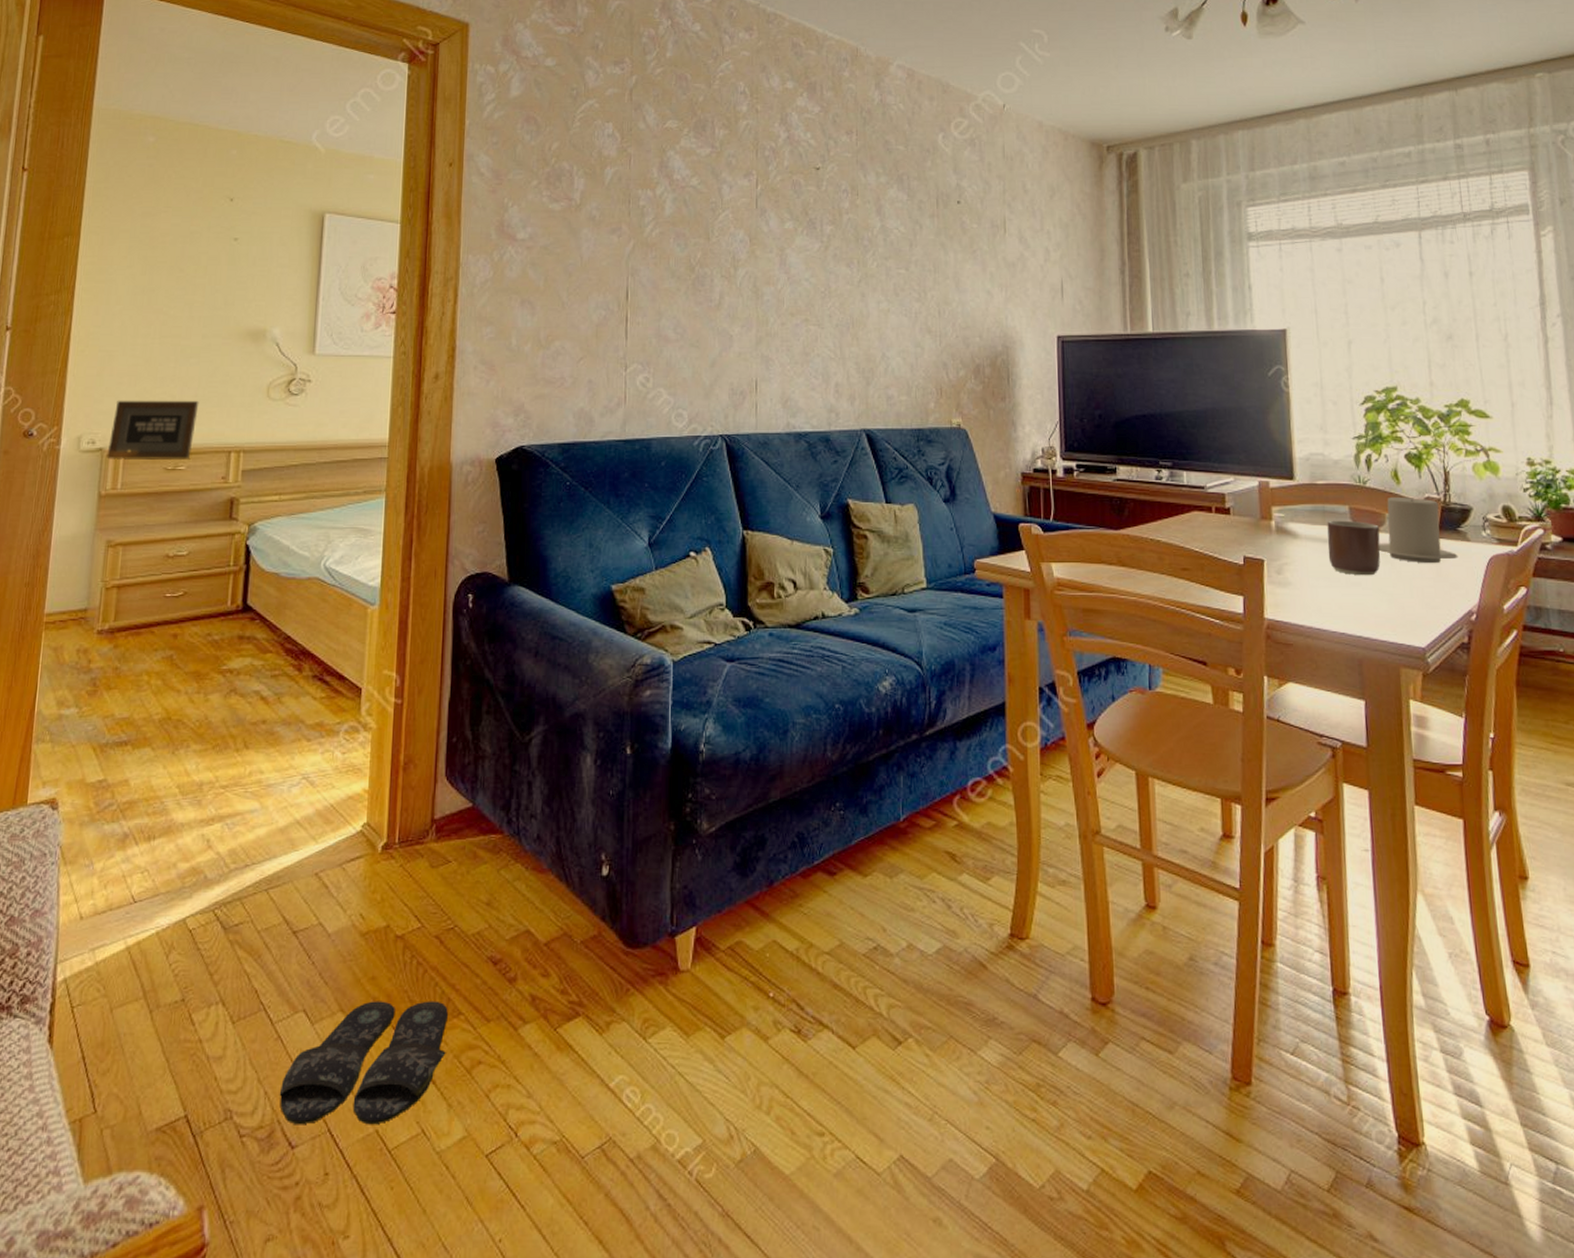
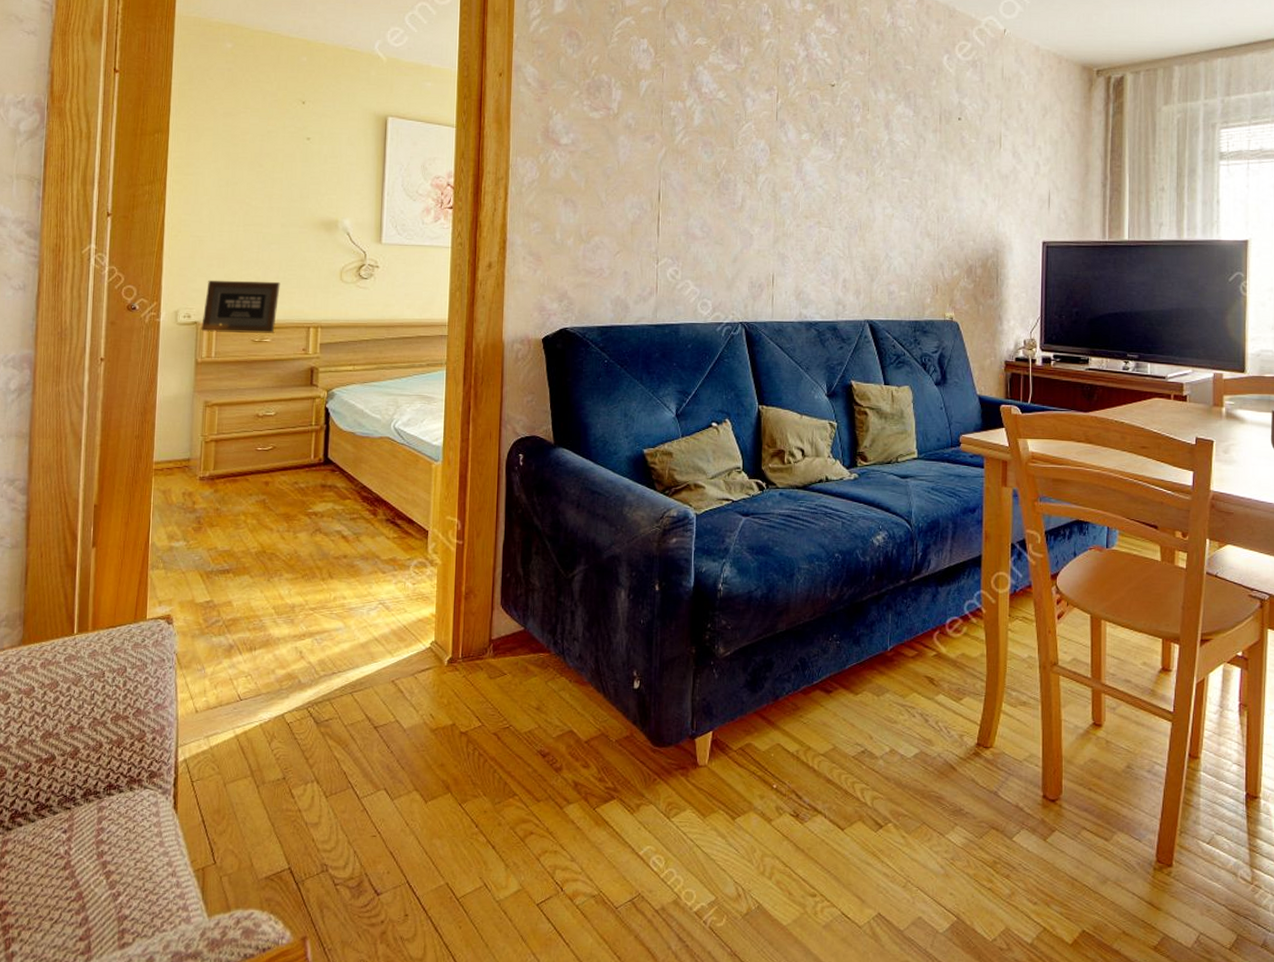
slippers: present [279,1001,448,1125] -> none [366,783,505,879]

